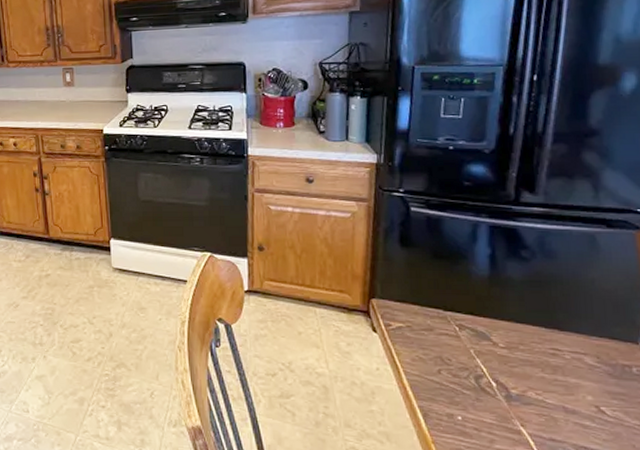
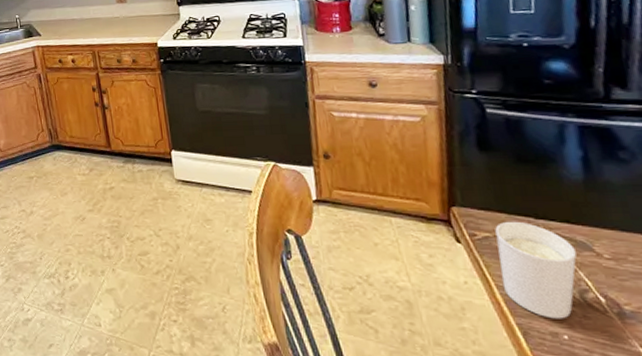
candle holder: none [408,312,476,402] -> present [495,221,577,319]

